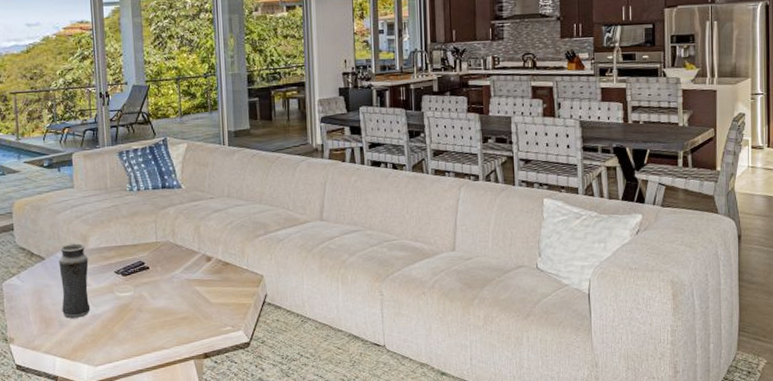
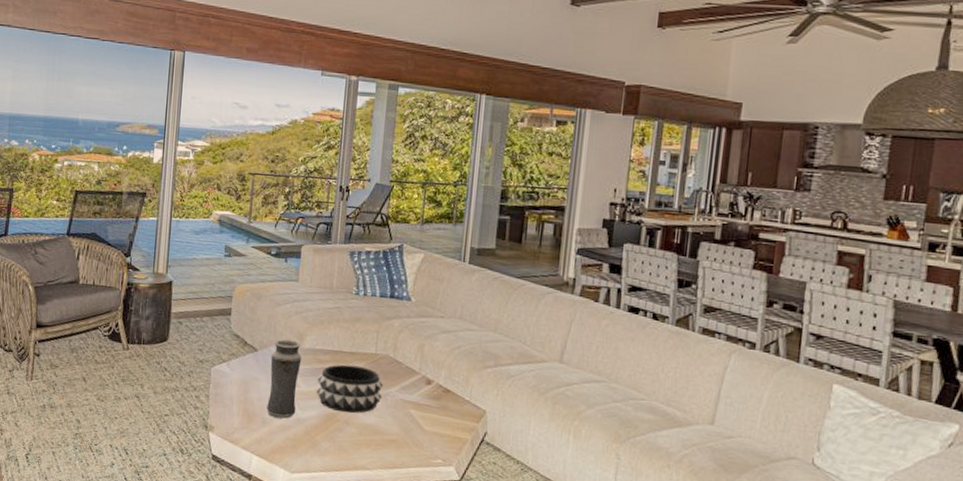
decorative bowl: none [105,256,169,302] -> present [316,364,383,414]

